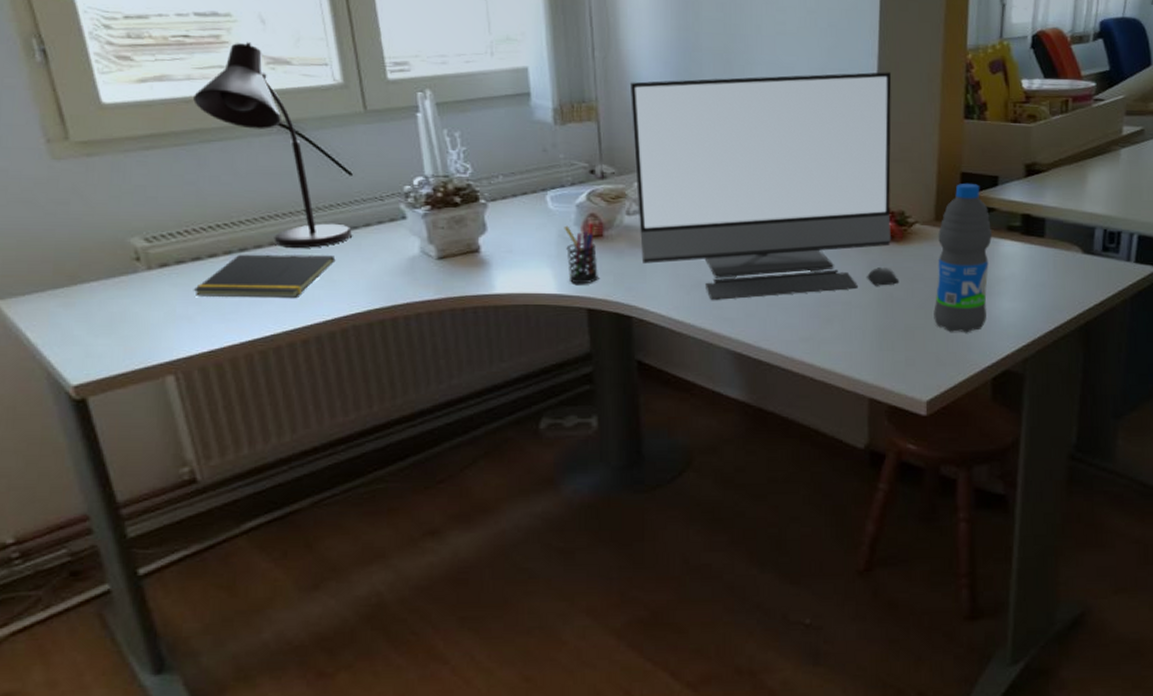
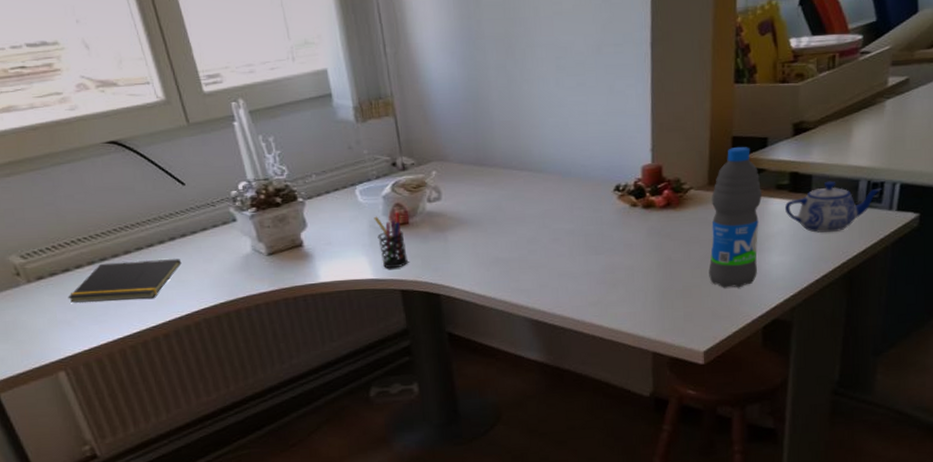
desk lamp: present [193,42,352,249] -> none [39,68,192,256]
monitor: present [629,72,900,301] -> none [420,43,677,275]
teapot: none [1016,226,1119,281] -> present [784,181,882,233]

